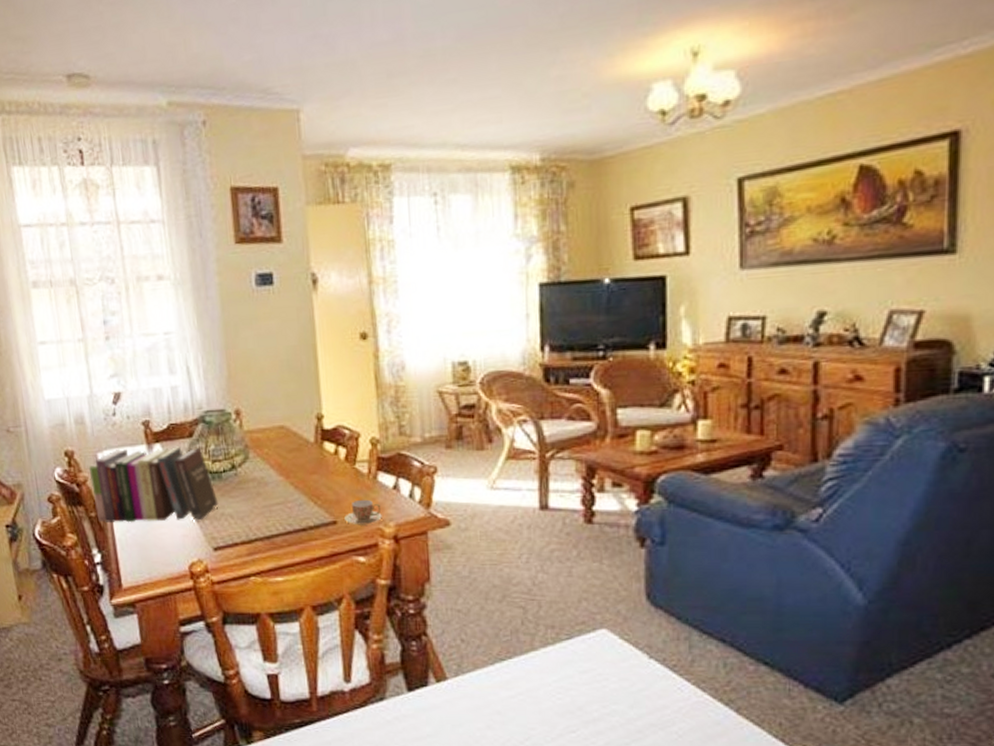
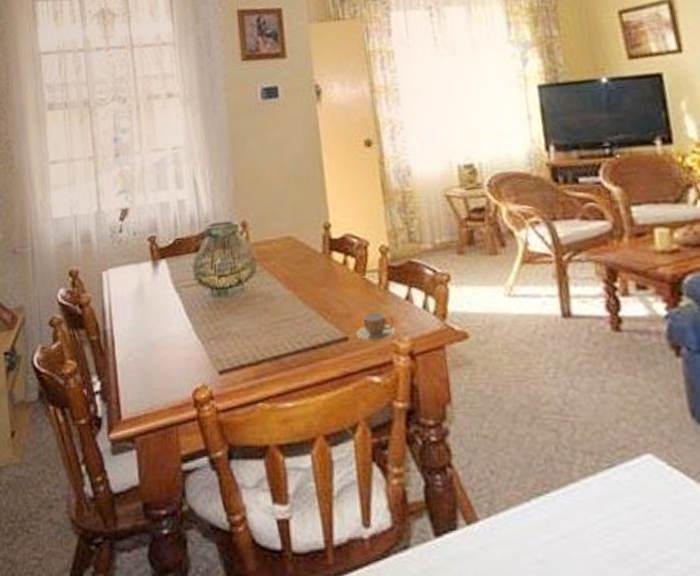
books: present [89,446,219,523] -> none [93,262,225,347]

